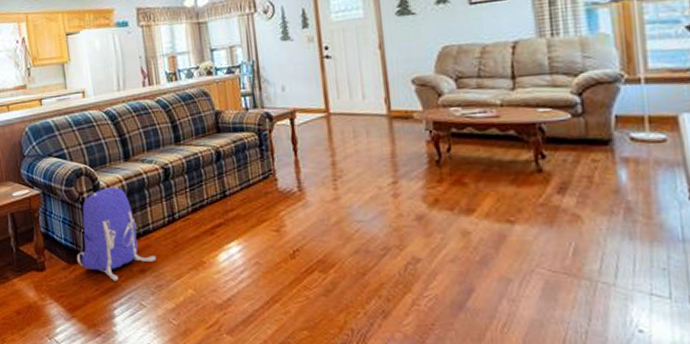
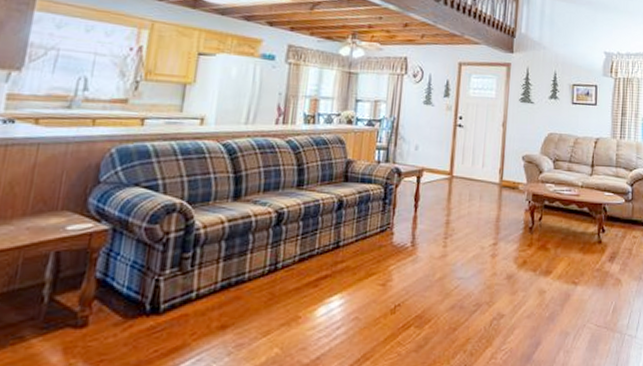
backpack: present [76,186,157,281] -> none [137,227,245,340]

